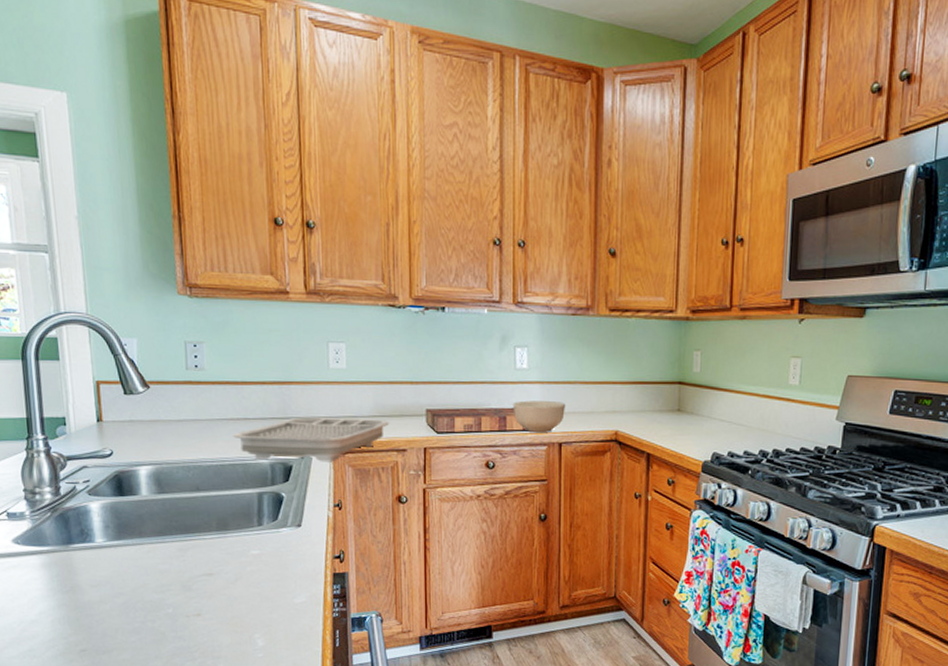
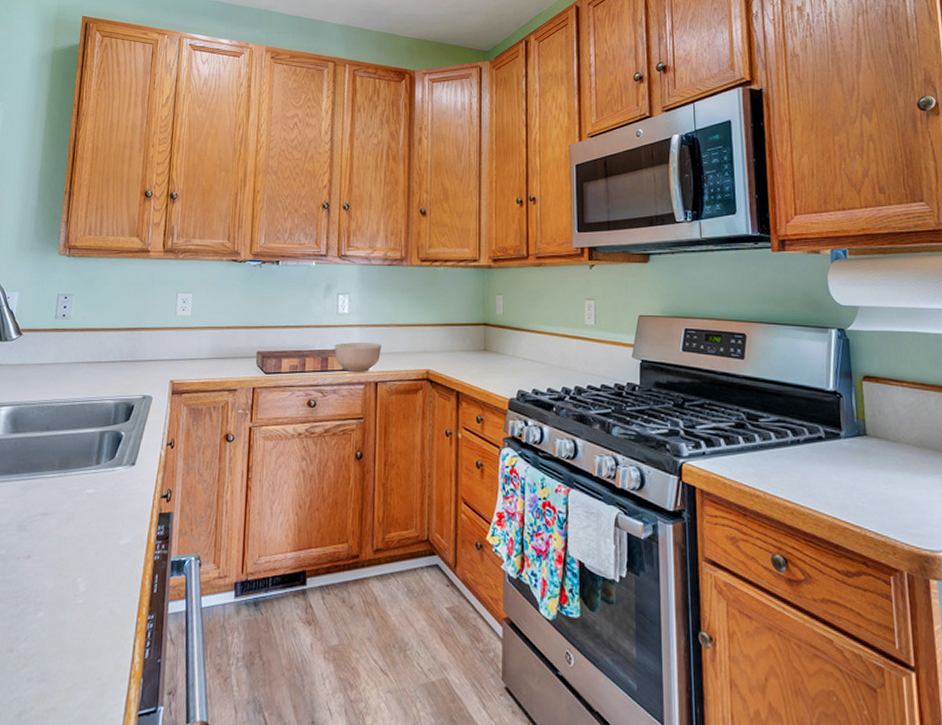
dish rack: present [233,417,390,462] -> none [86,360,224,402]

